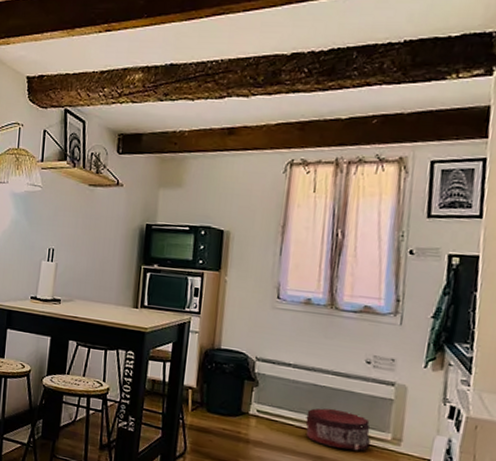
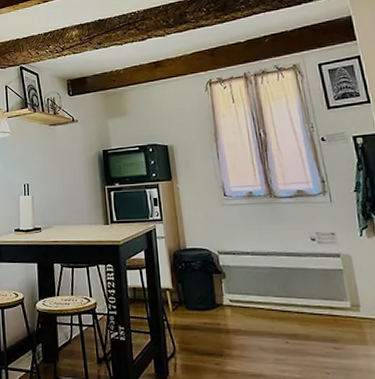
pouf: present [305,408,371,451] -> none [272,287,335,323]

